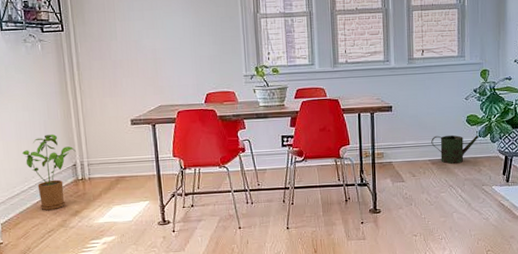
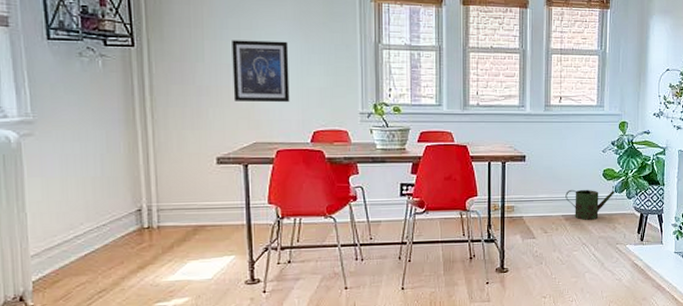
house plant: present [22,134,76,211] -> none [68,170,142,266]
wall art: none [137,18,186,71] -> present [232,40,290,102]

